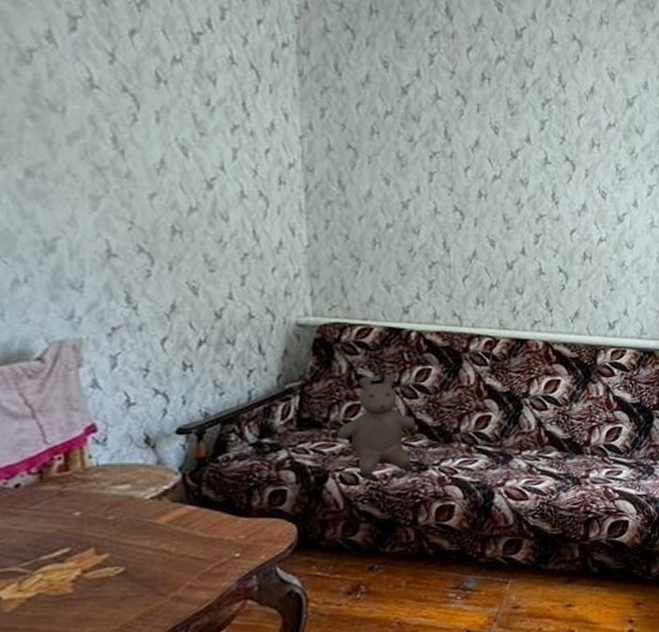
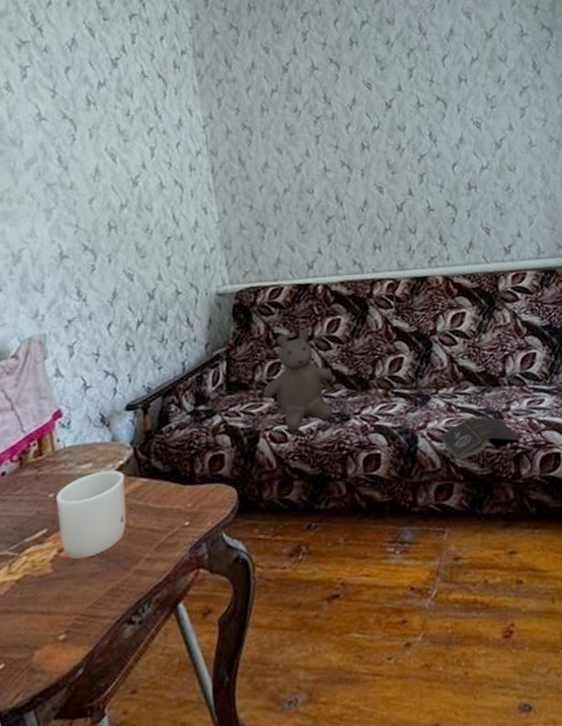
mug: none [84,493,169,582] -> present [56,469,127,560]
book: none [514,479,595,519] -> present [438,415,522,461]

